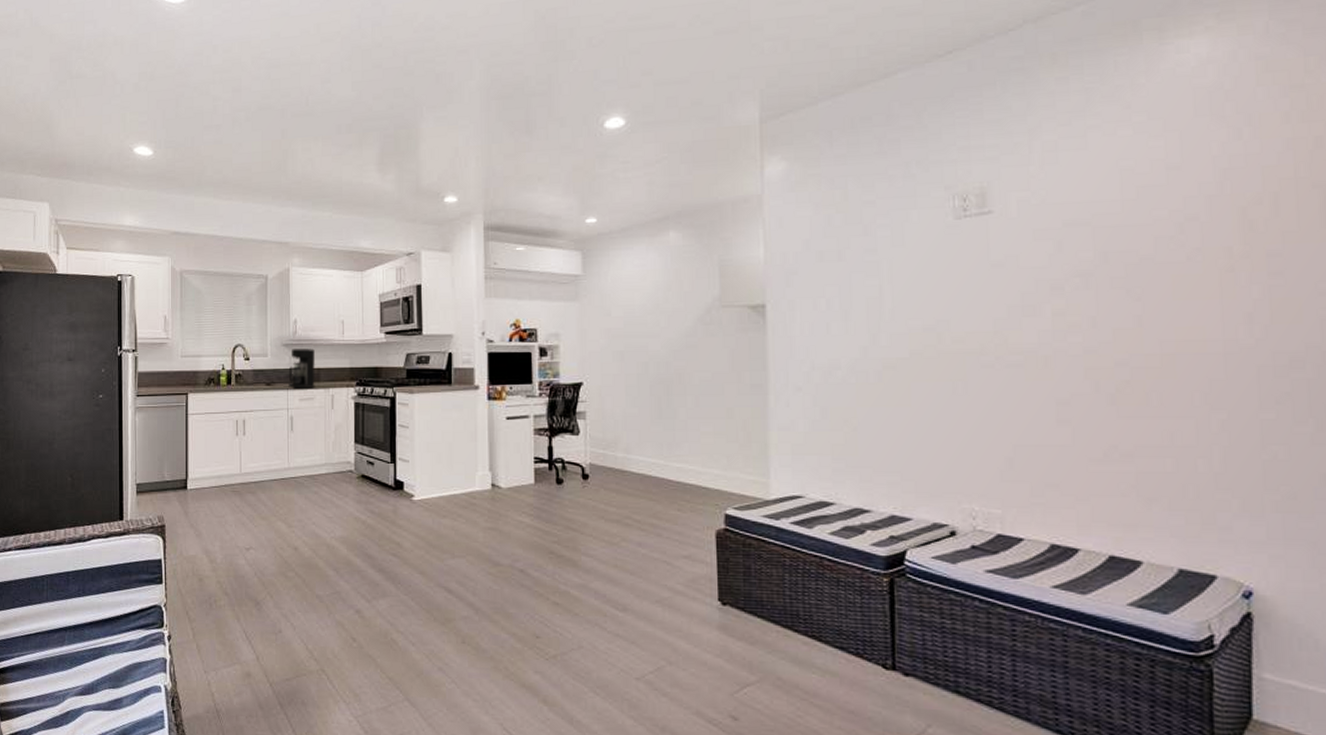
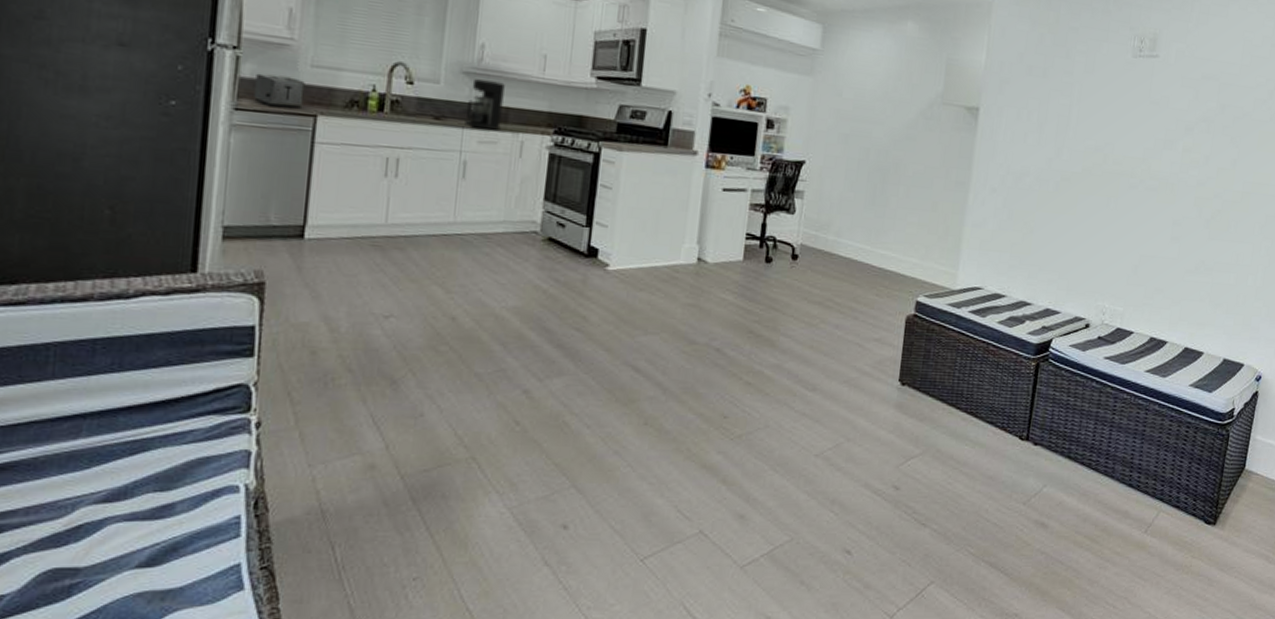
toaster: none [148,367,178,391] -> present [254,73,305,109]

